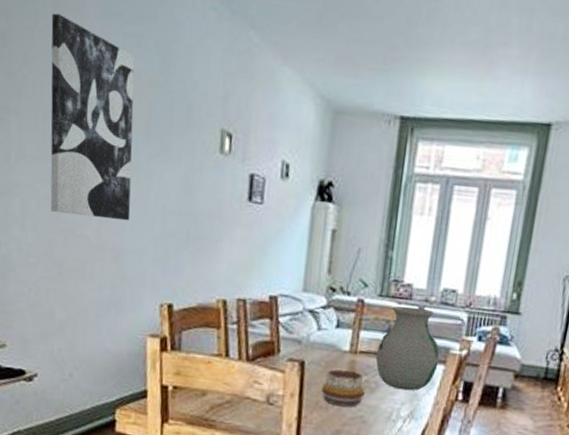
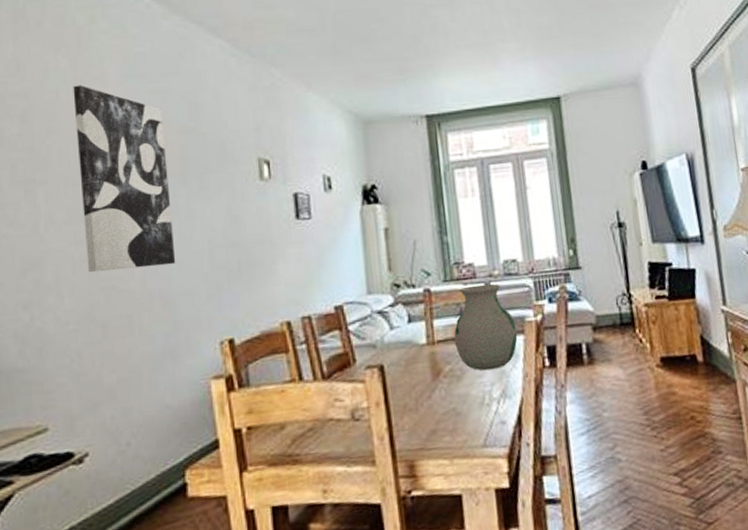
decorative bowl: present [322,369,365,407] -> none [407,363,452,404]

